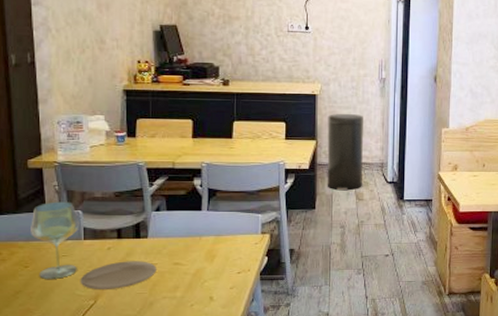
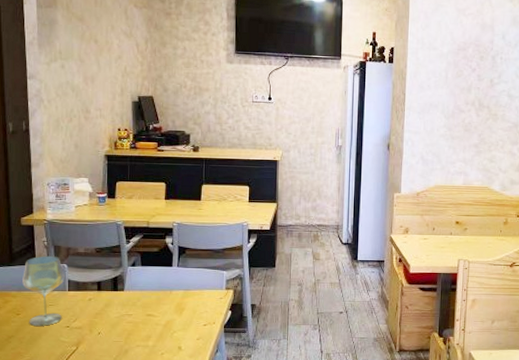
plate: present [80,261,156,291] -> none [64,311,131,338]
pedal bin: present [327,113,363,191] -> none [286,178,321,251]

